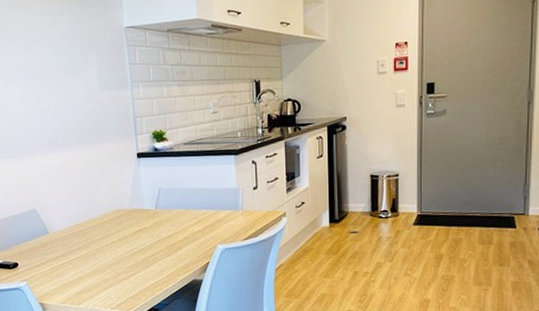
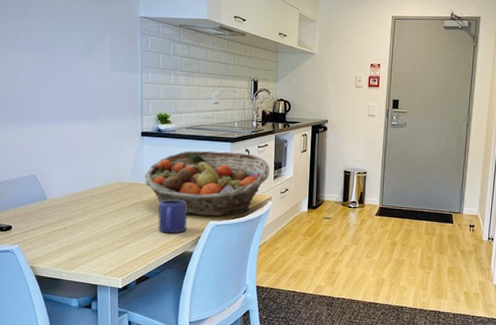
fruit basket: none [144,165,282,240] -> present [144,150,270,216]
mug: none [162,224,194,261] -> present [158,199,187,234]

